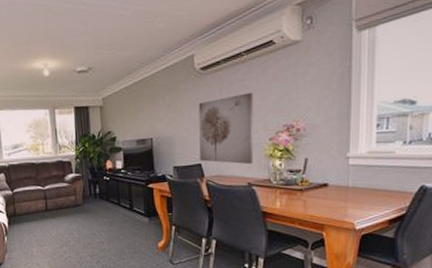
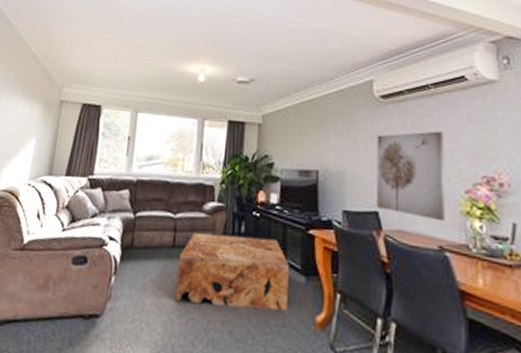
coffee table: none [52,194,137,247] -> present [175,233,289,311]

